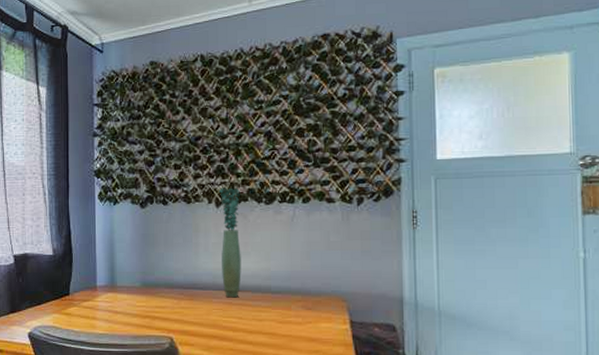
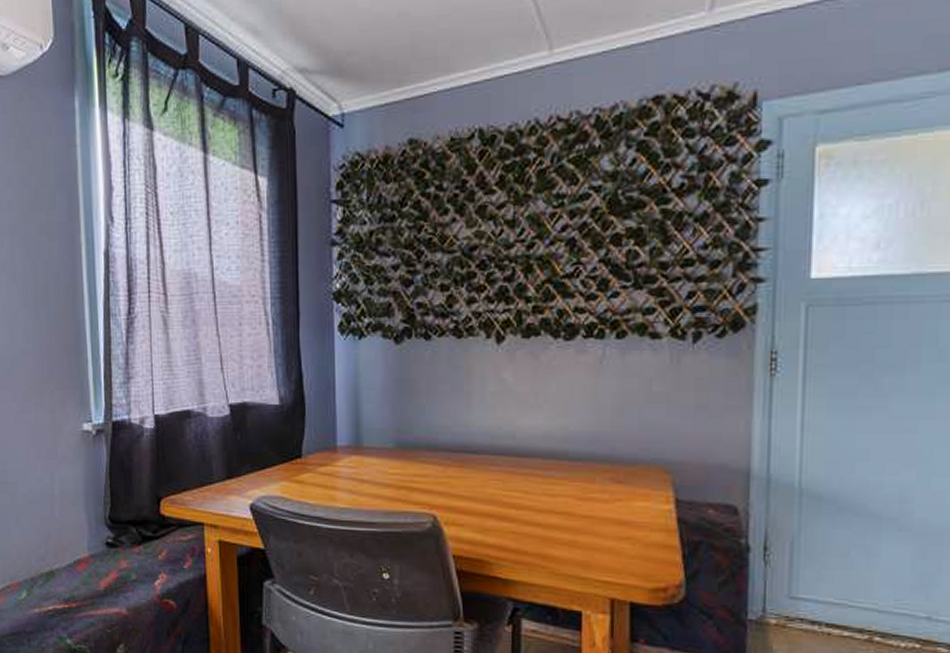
vase: present [219,183,241,298] -> none [502,310,530,466]

